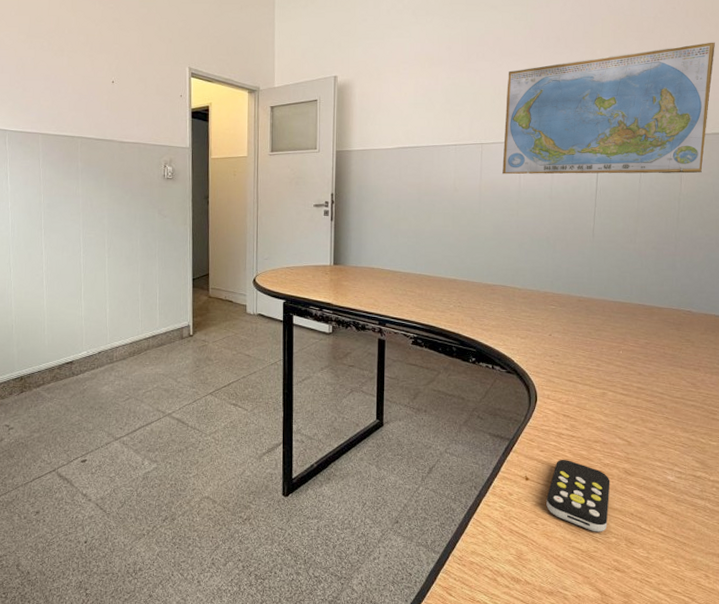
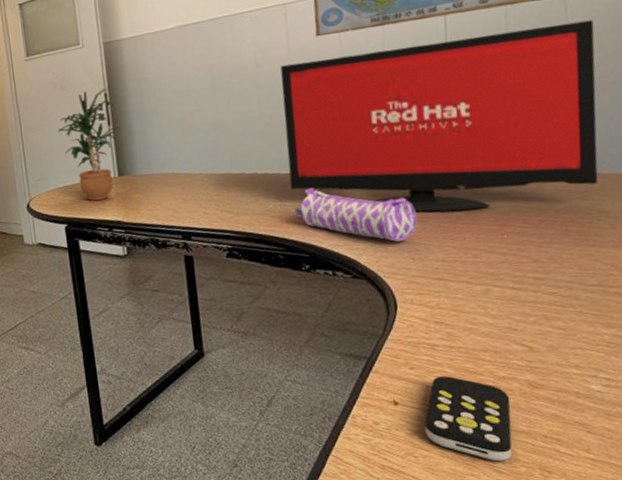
potted plant: none [288,189,341,283] -> present [57,88,121,201]
computer monitor: none [468,192,698,328] -> present [280,20,598,212]
pencil case: none [469,295,560,347] -> present [294,188,418,242]

